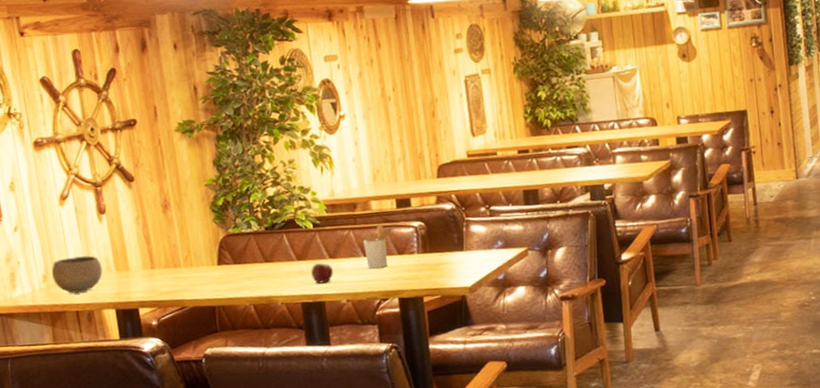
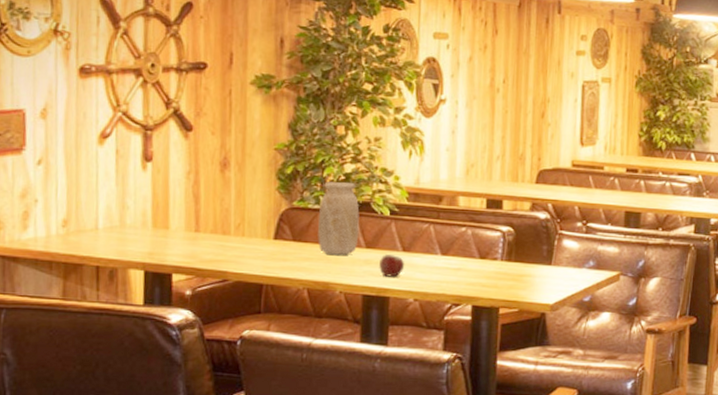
bowl: present [51,255,103,293] -> none [74,204,137,246]
vase: none [251,204,290,271] -> present [318,181,360,255]
utensil holder: present [363,224,395,269] -> none [443,222,481,270]

